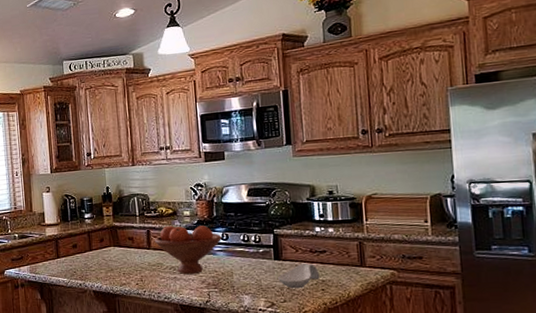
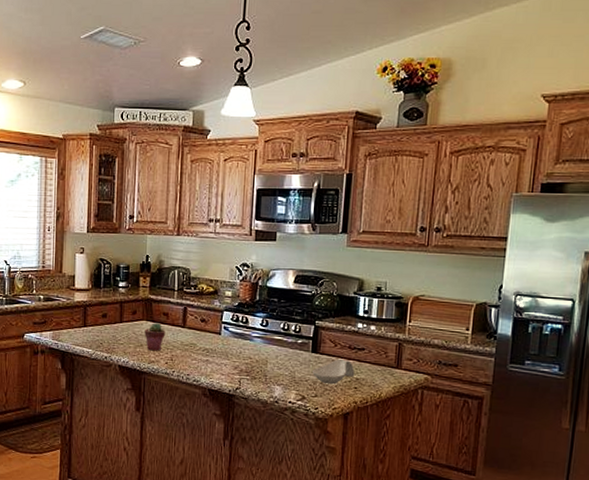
potted succulent: none [113,247,133,274] -> present [144,323,166,351]
fruit bowl: present [155,225,223,275] -> none [191,304,262,359]

